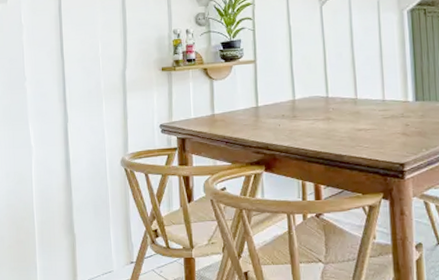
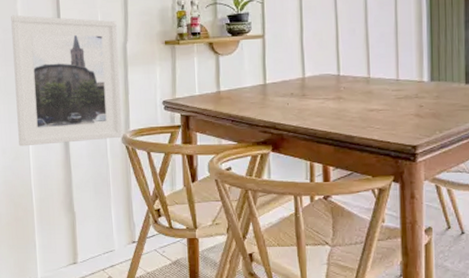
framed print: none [17,45,122,171] -> present [11,15,123,147]

